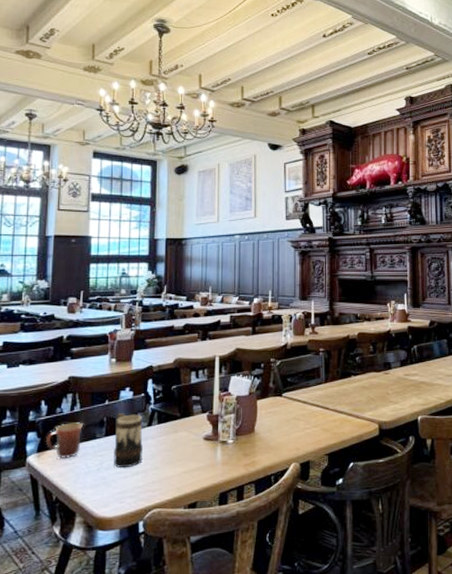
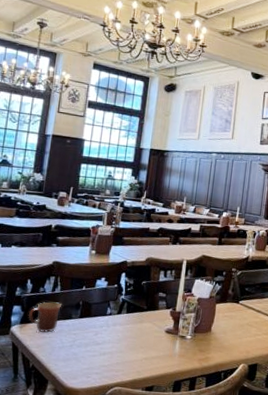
beer mug: present [114,413,143,468] -> none [85,299,113,348]

